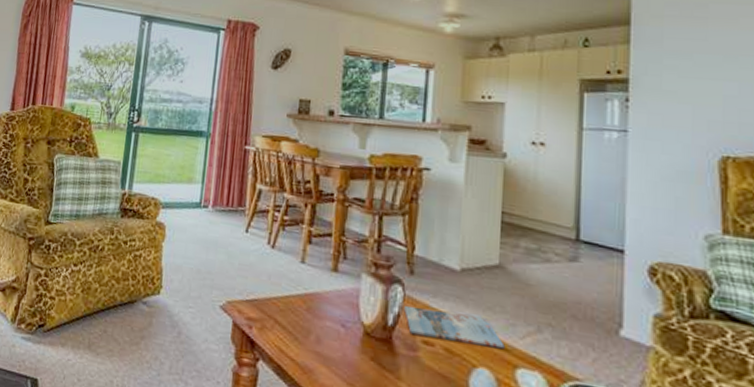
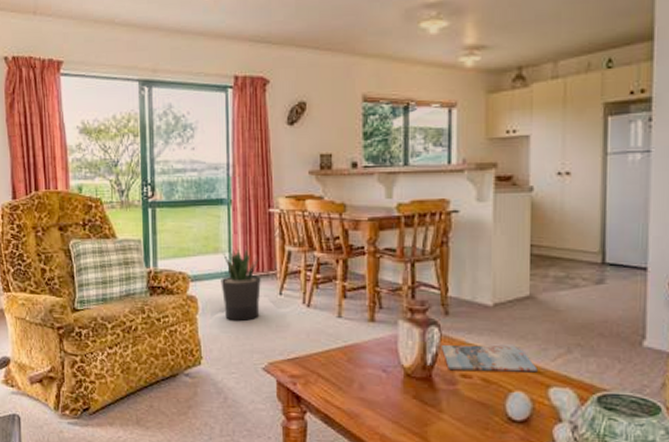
planter: none [190,177,230,255] -> present [221,245,261,322]

